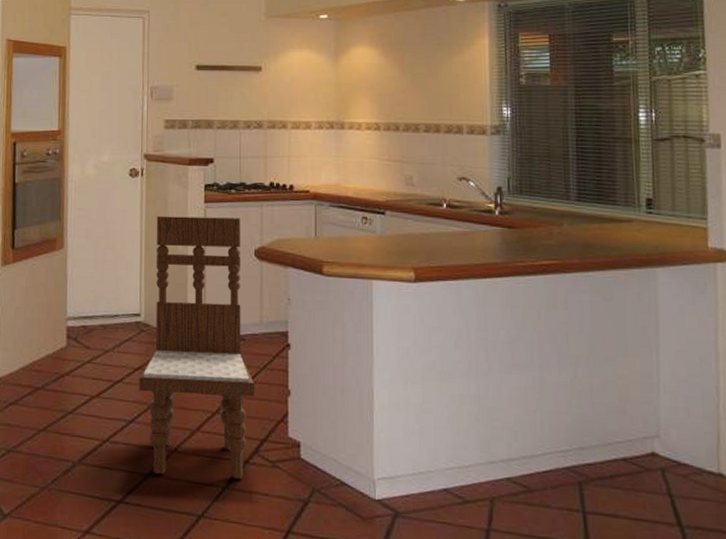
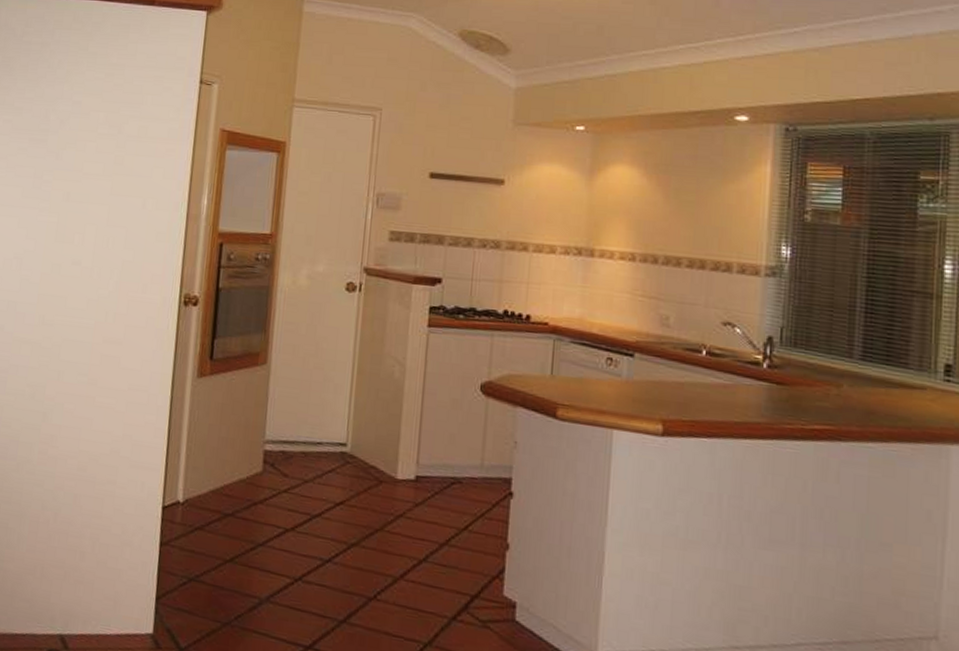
dining chair: present [139,216,254,480] -> none [339,337,469,637]

